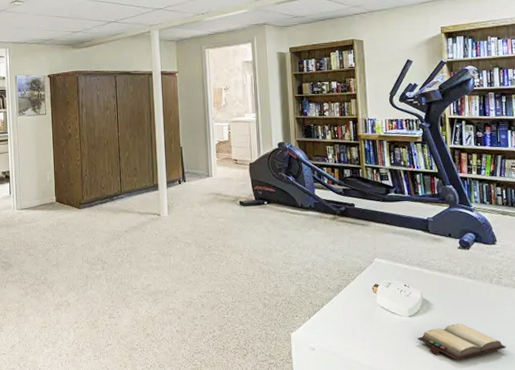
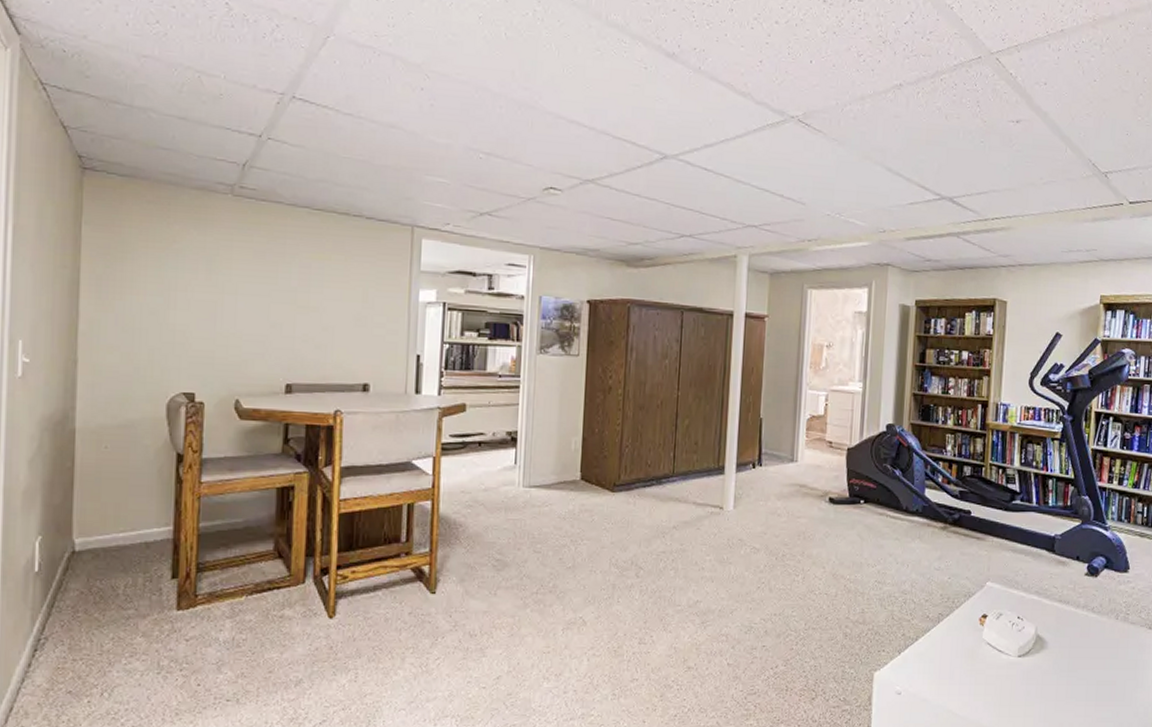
hardback book: present [417,323,507,360] -> none [1024,667,1124,712]

